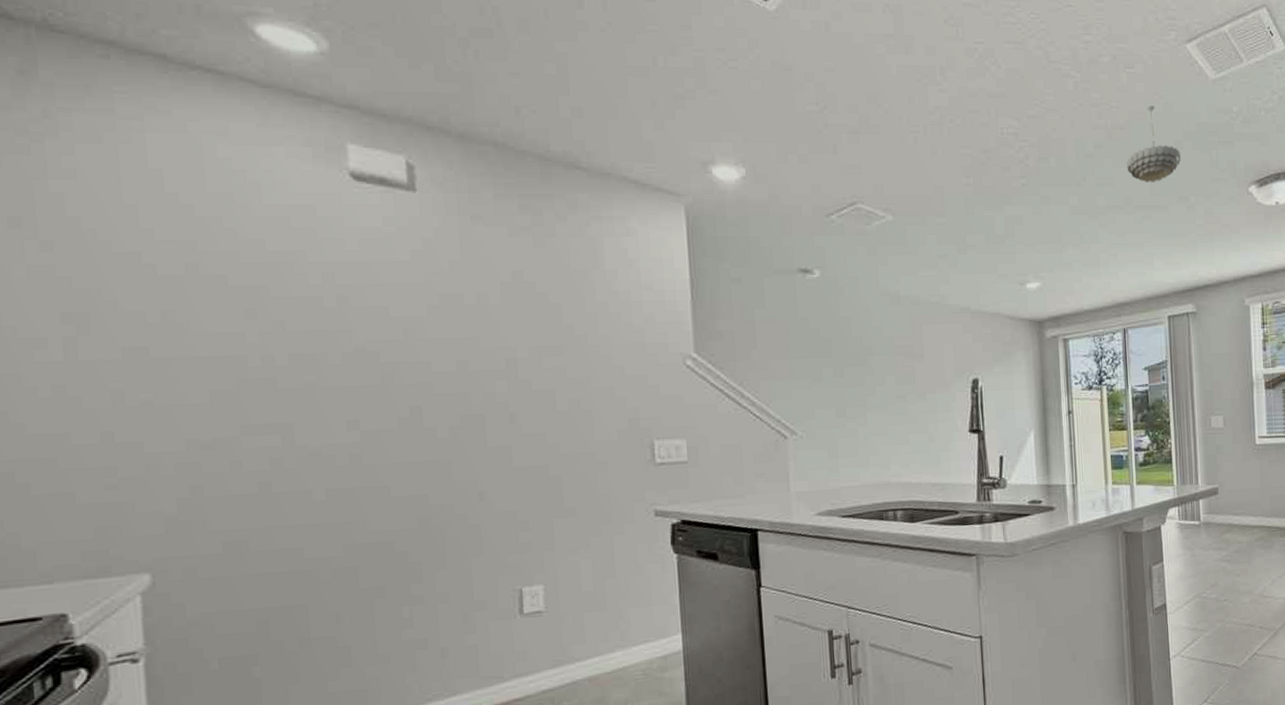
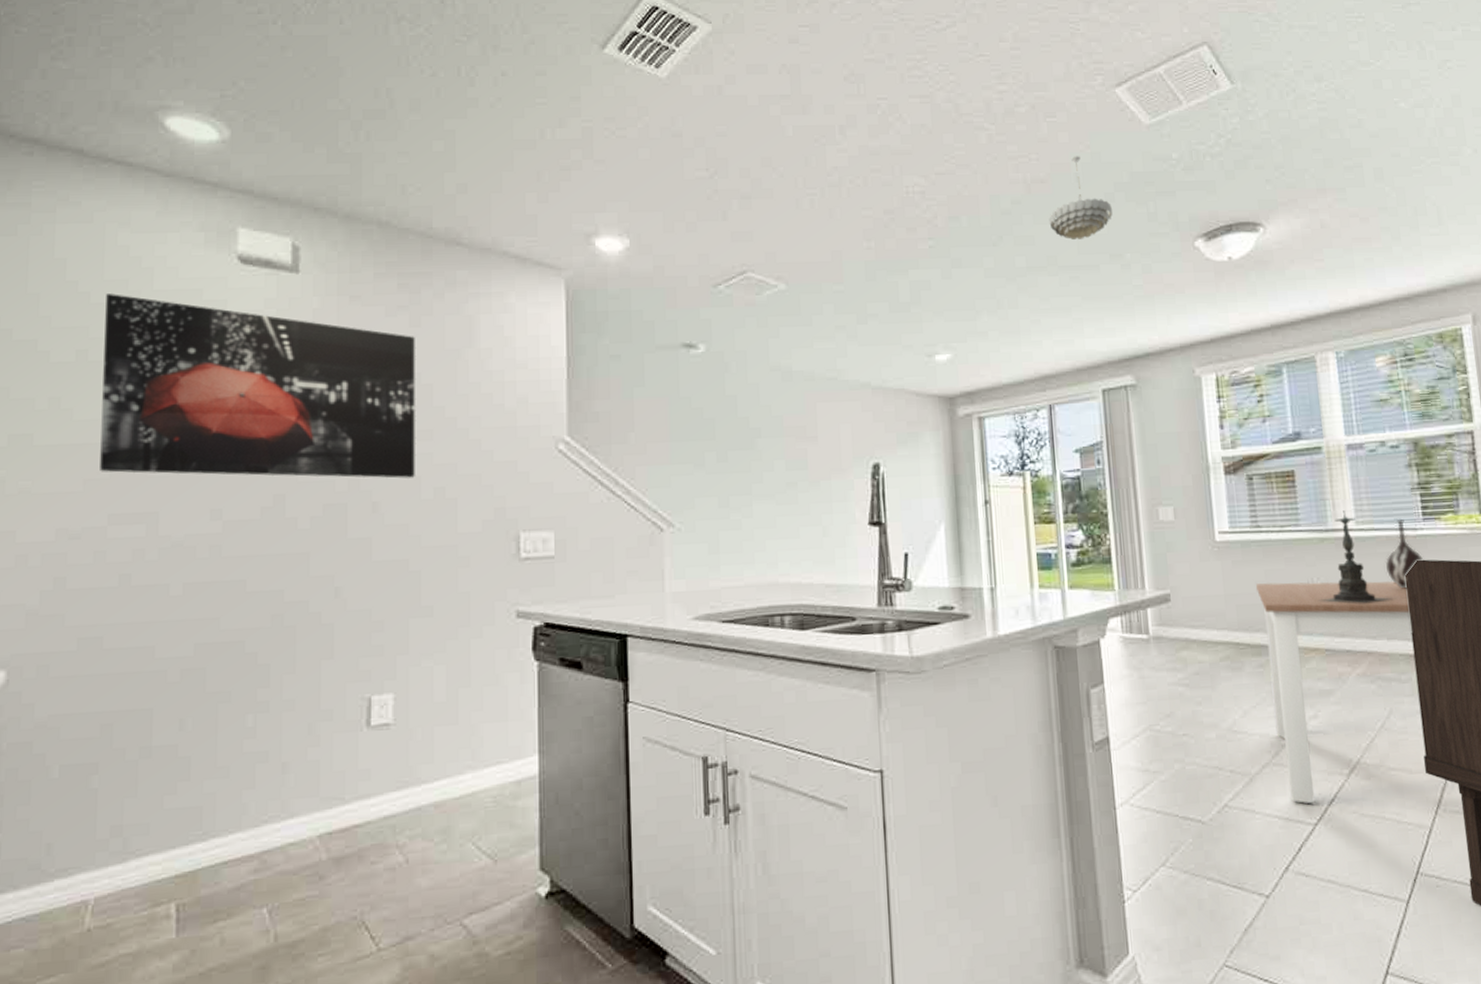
wall art: none [211,207,550,391] -> present [100,294,415,479]

